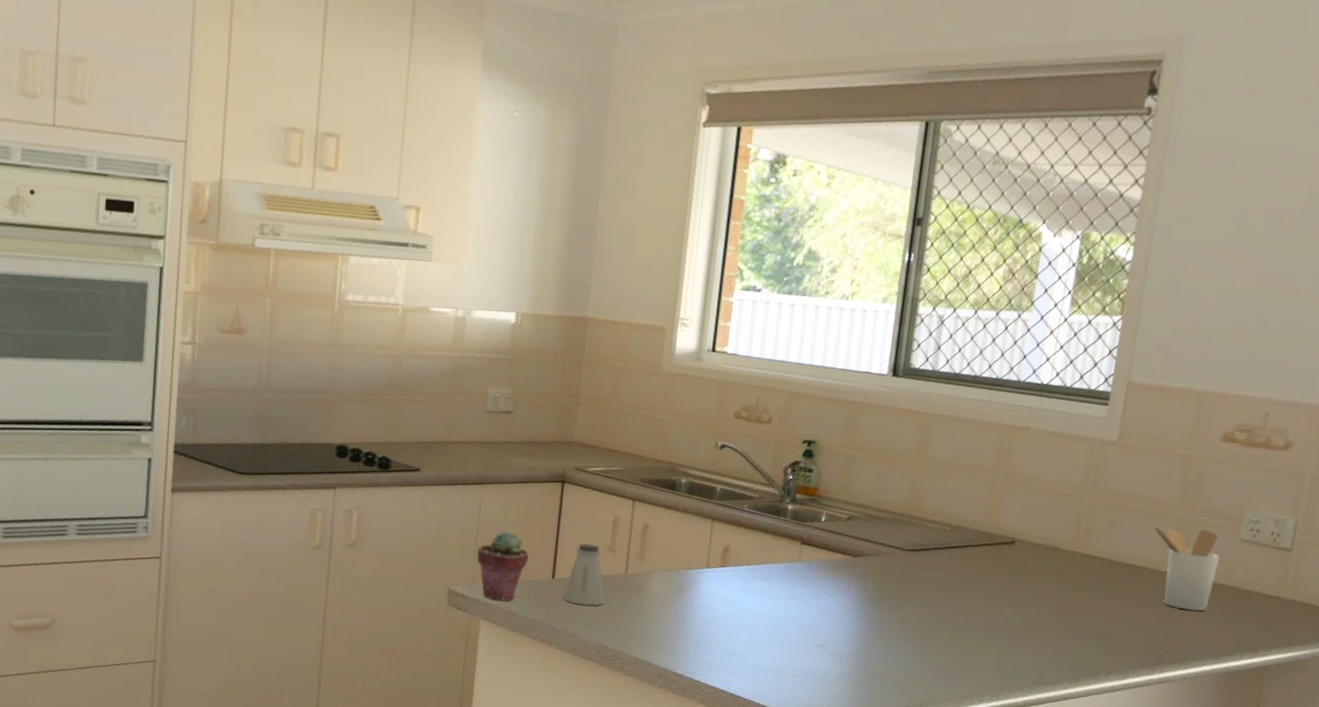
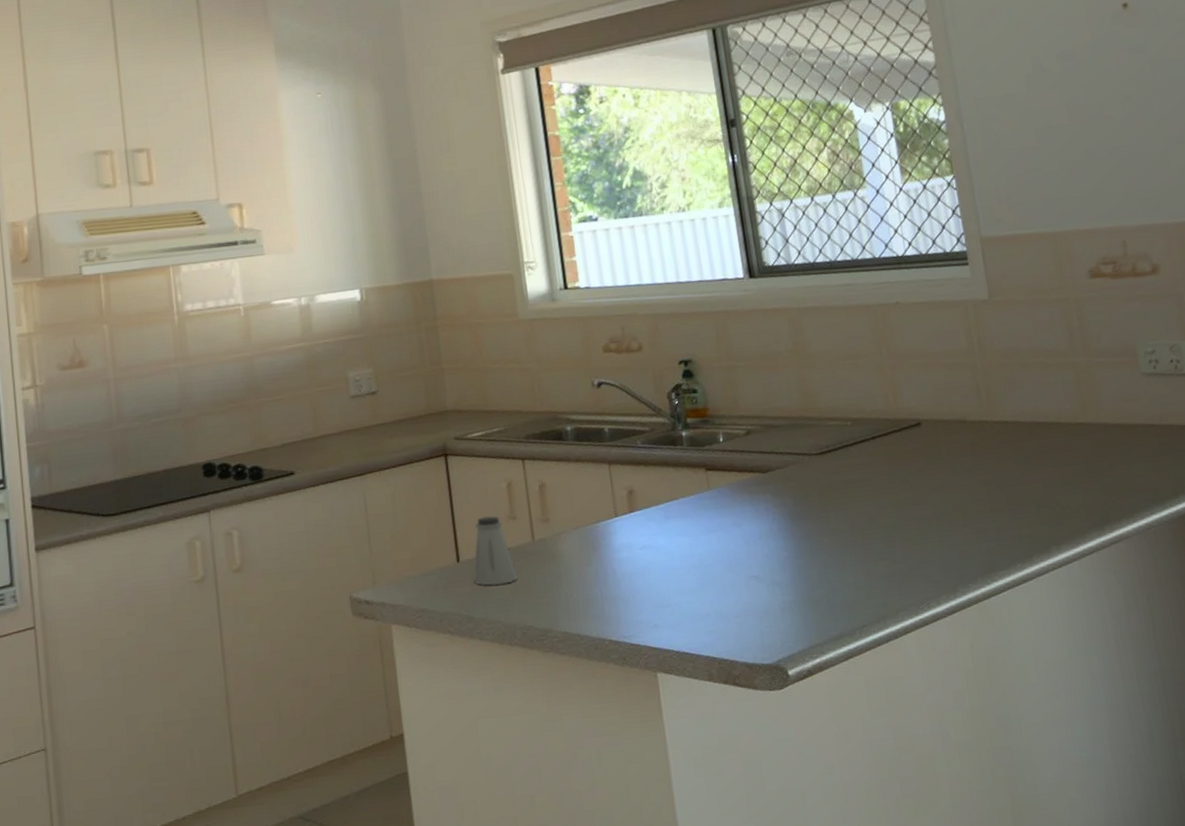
potted succulent: present [477,530,530,601] -> none [372,520,429,600]
utensil holder: present [1151,523,1220,611] -> none [1050,370,1135,459]

